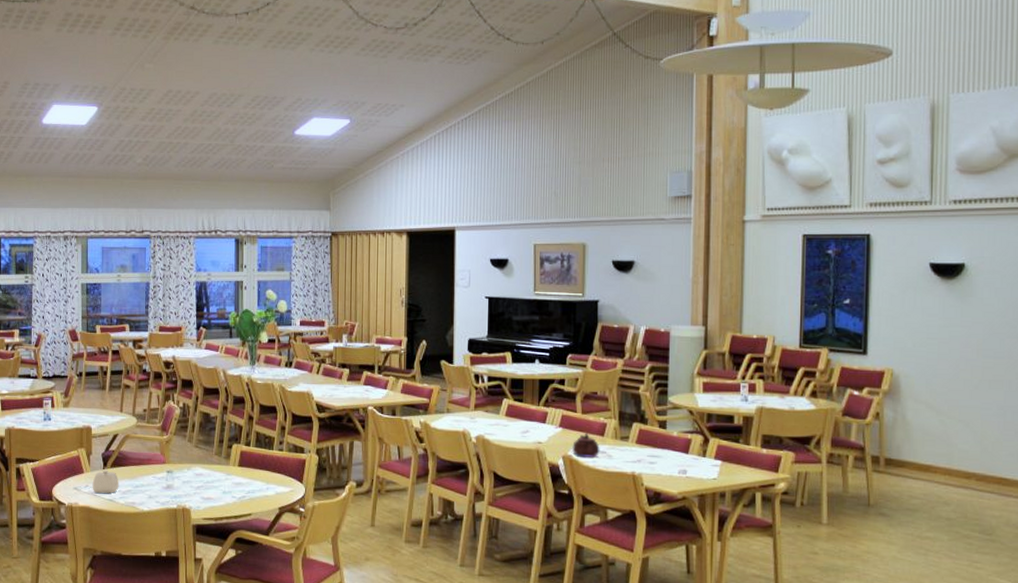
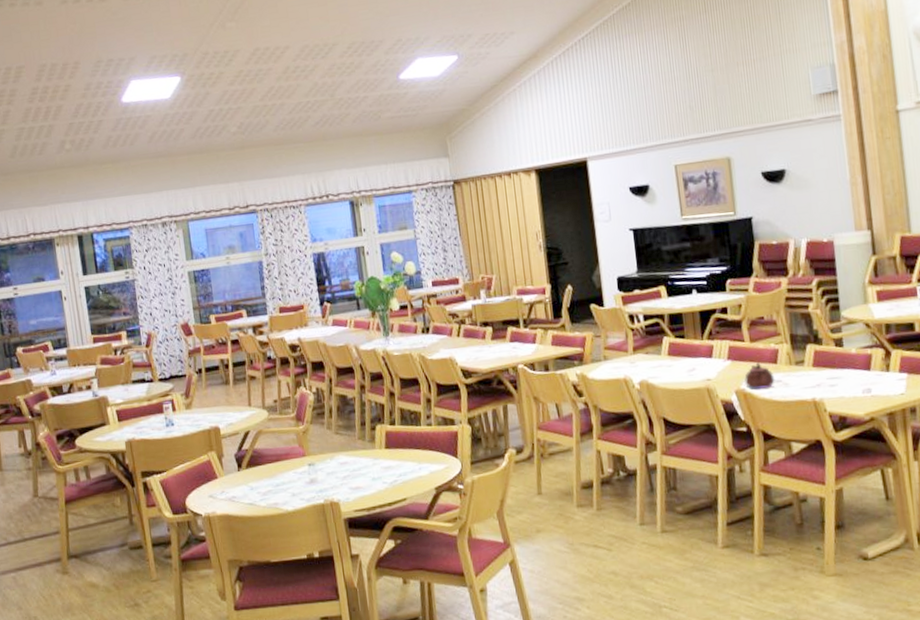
sugar bowl: present [92,469,119,494] -> none [228,471,258,499]

